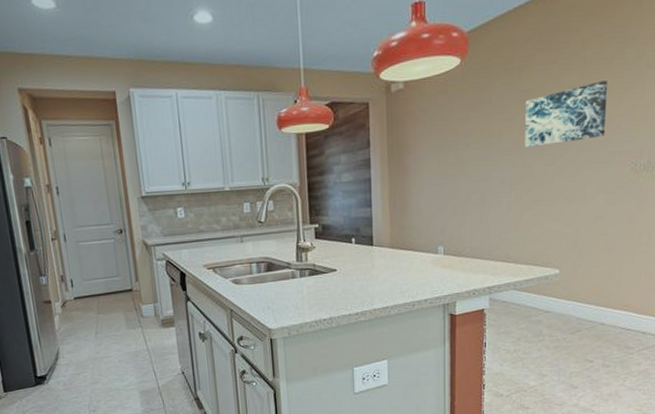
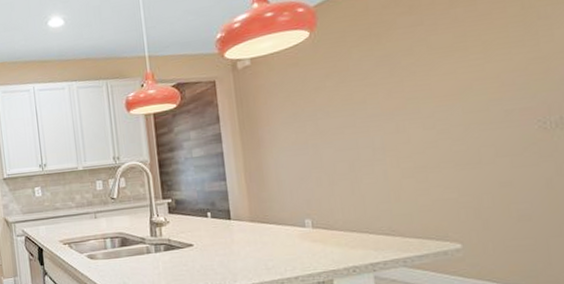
wall art: present [525,81,607,148] -> none [390,37,497,112]

